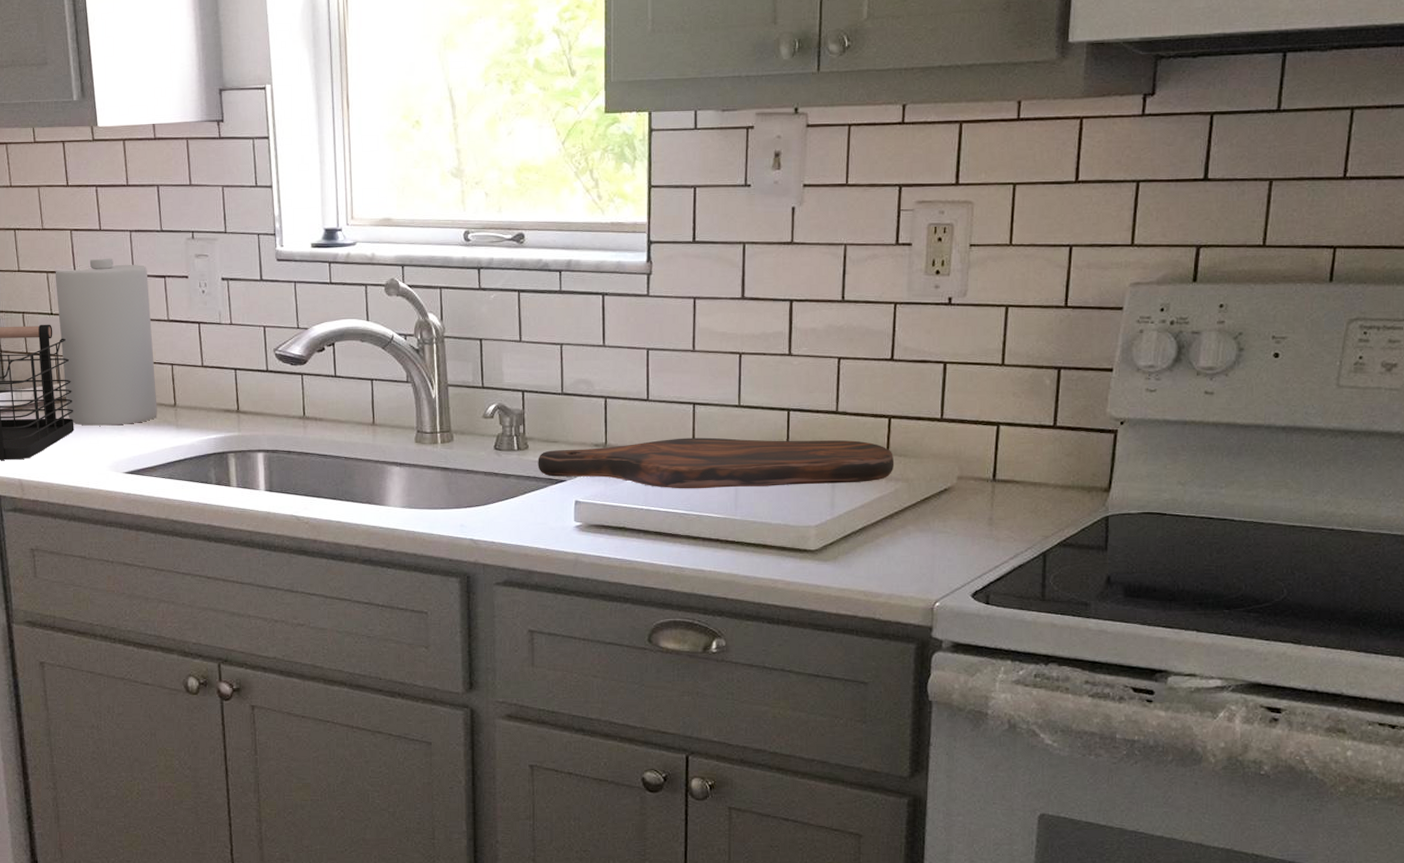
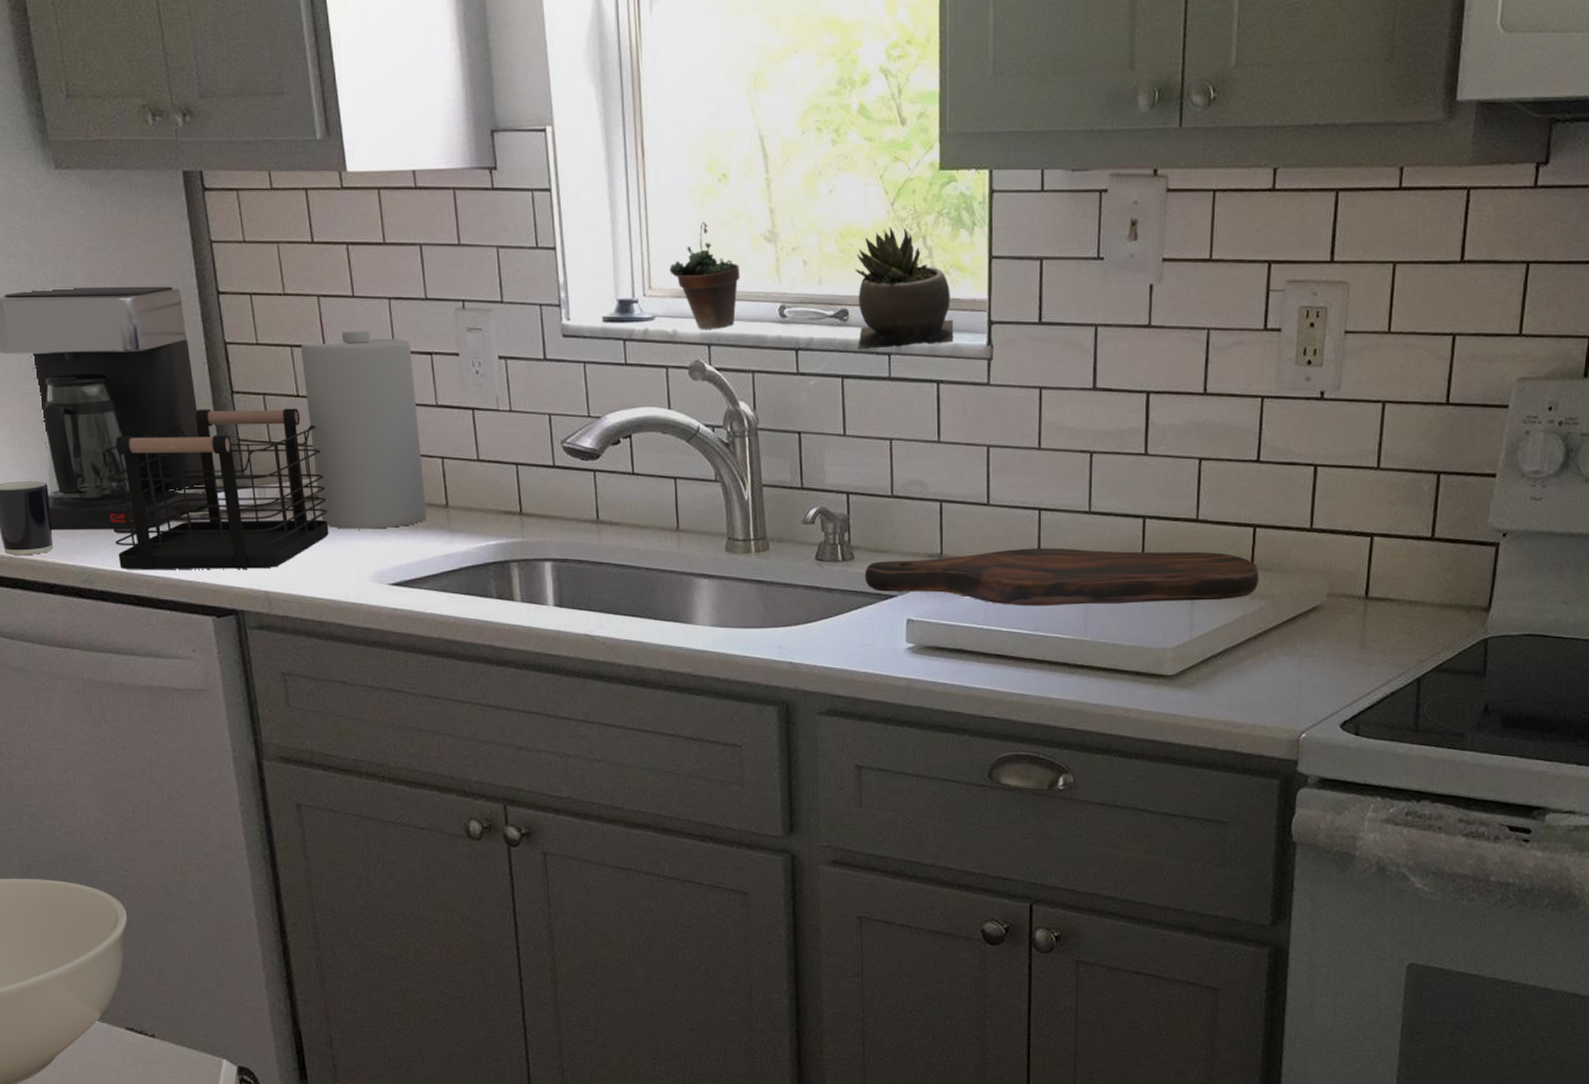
succulent plant: none [369,161,431,253] -> present [669,221,741,330]
succulent plant: none [530,162,617,268] -> present [855,226,954,350]

